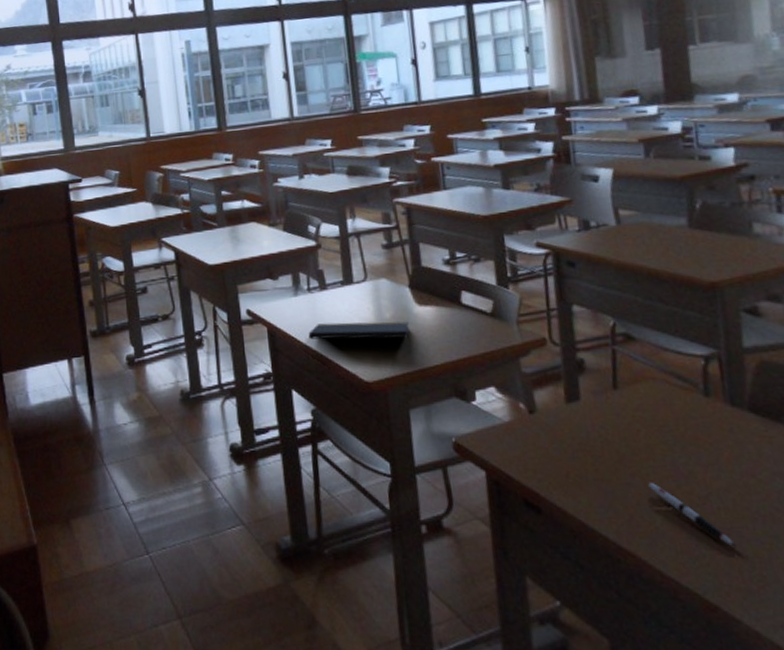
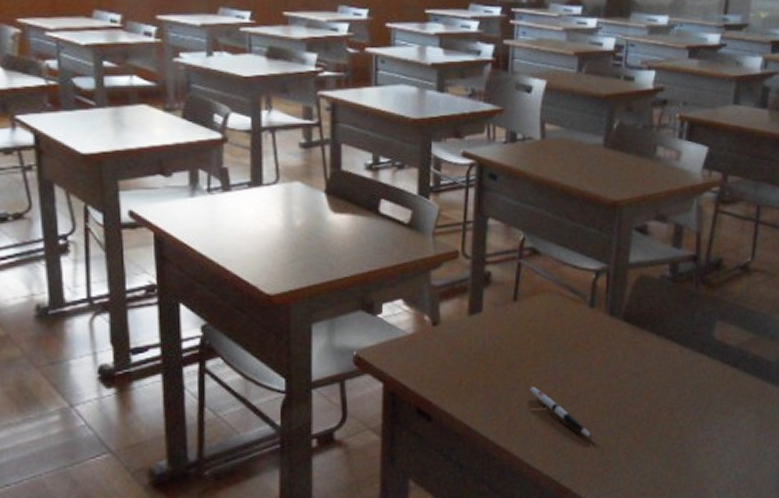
notepad: present [308,321,411,350] -> none [204,229,321,261]

